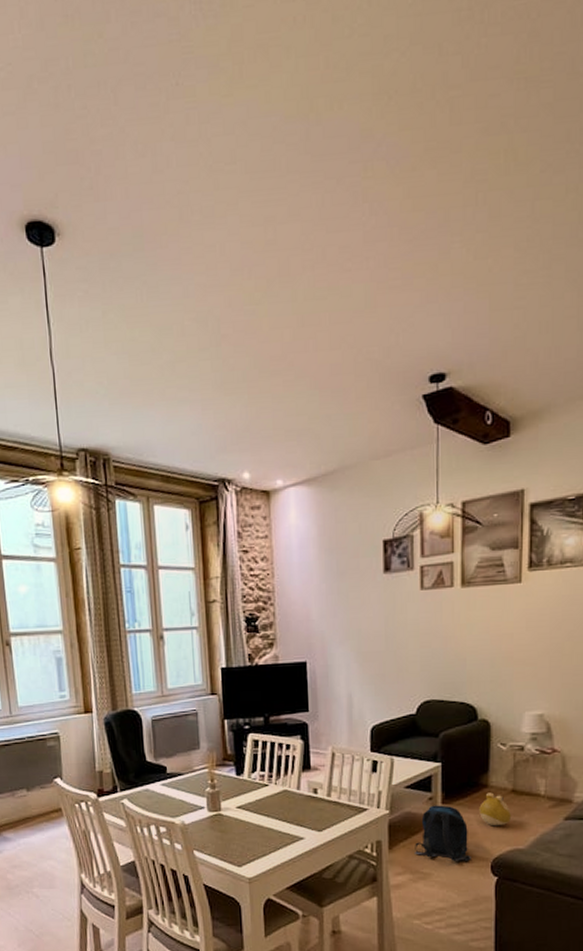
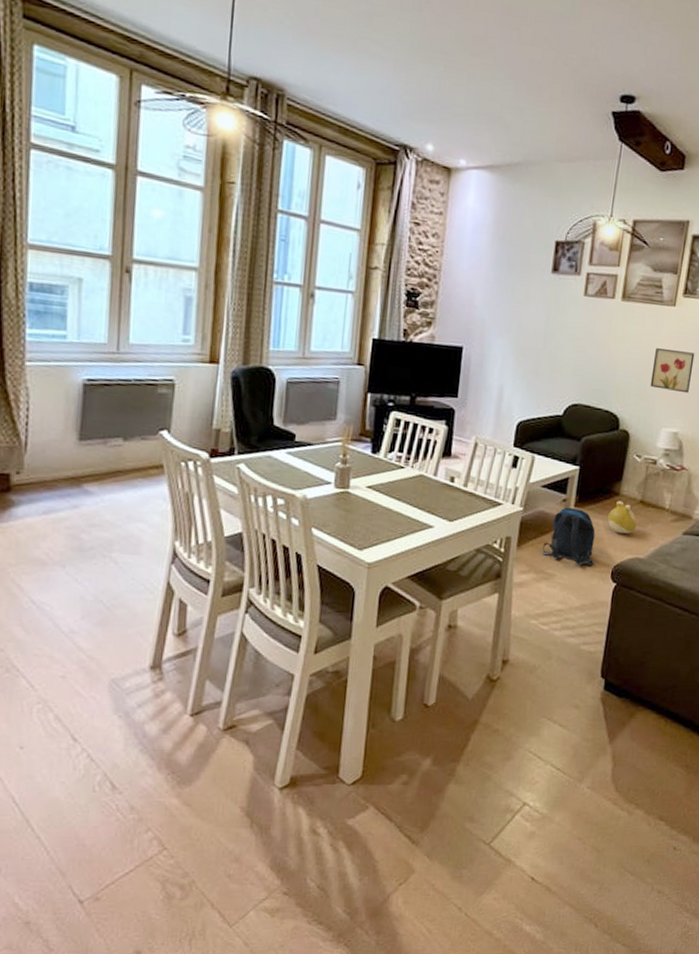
wall art: none [505,628,551,672] -> present [650,347,695,394]

